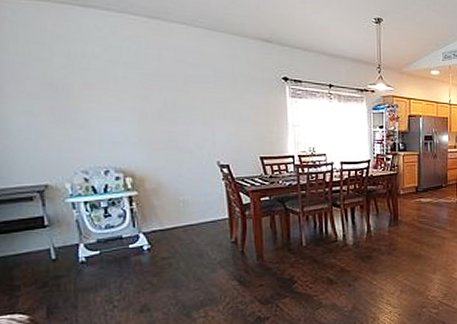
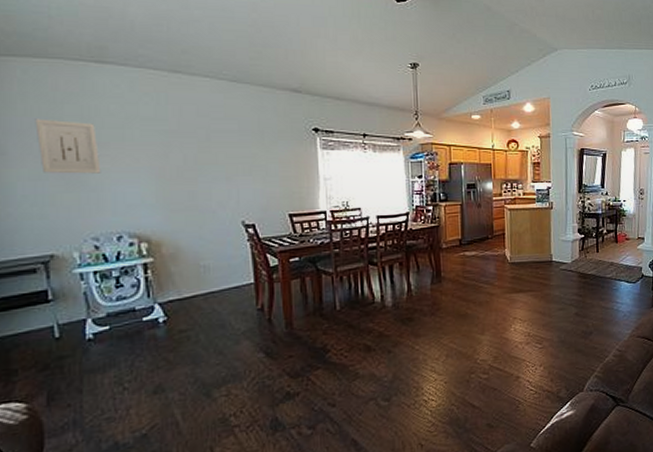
wall art: none [26,58,88,112] -> present [35,119,101,174]

